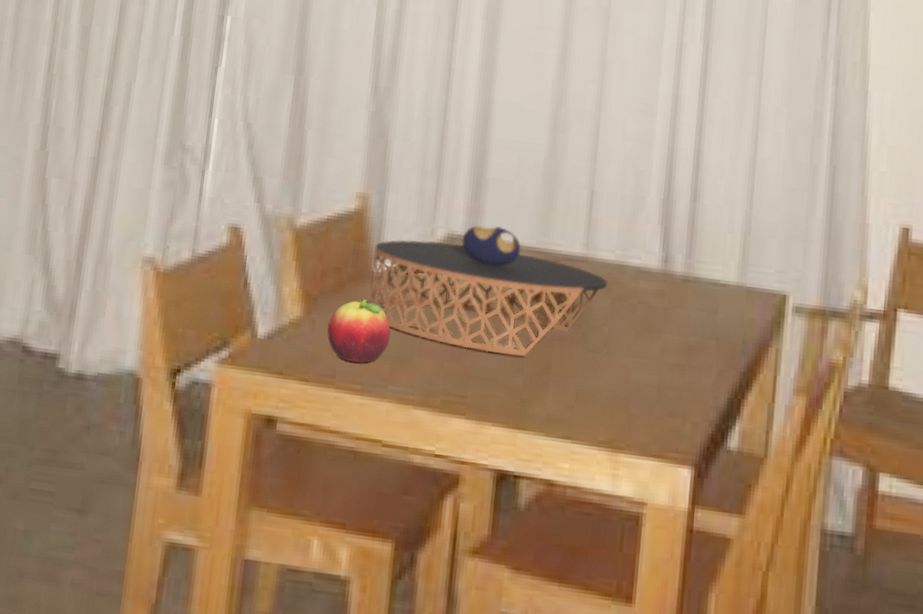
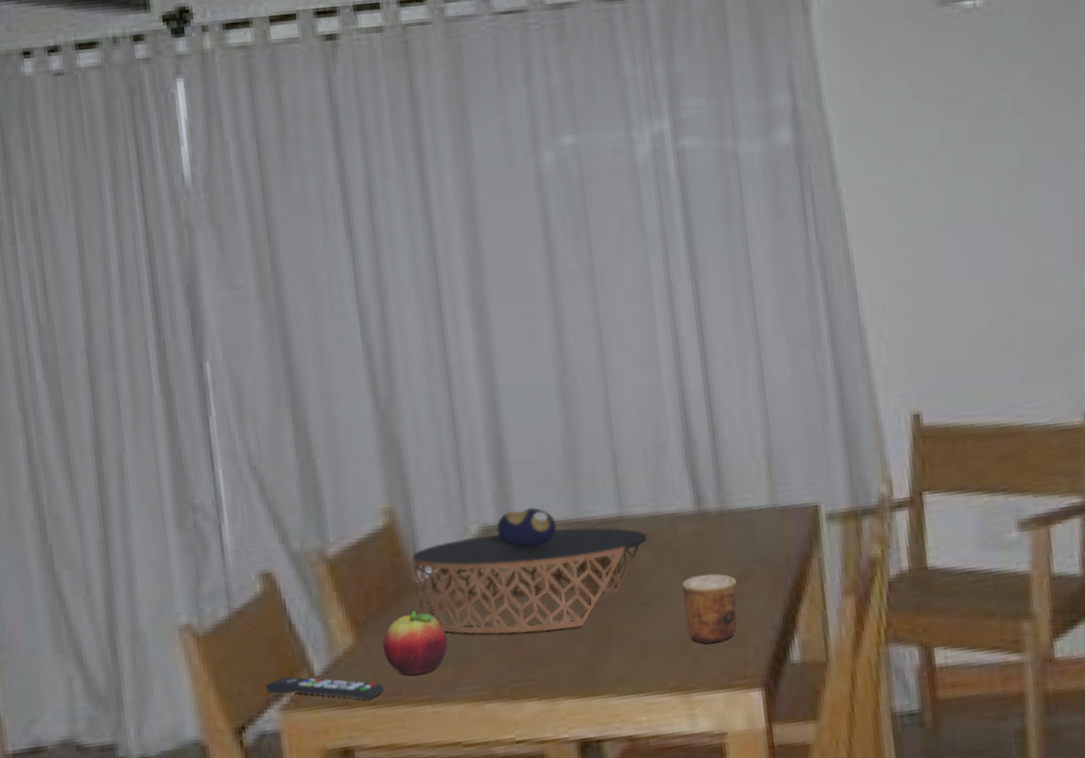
remote control: none [208,331,320,375] -> present [264,676,384,700]
cup: none [628,334,689,409] -> present [682,574,737,644]

